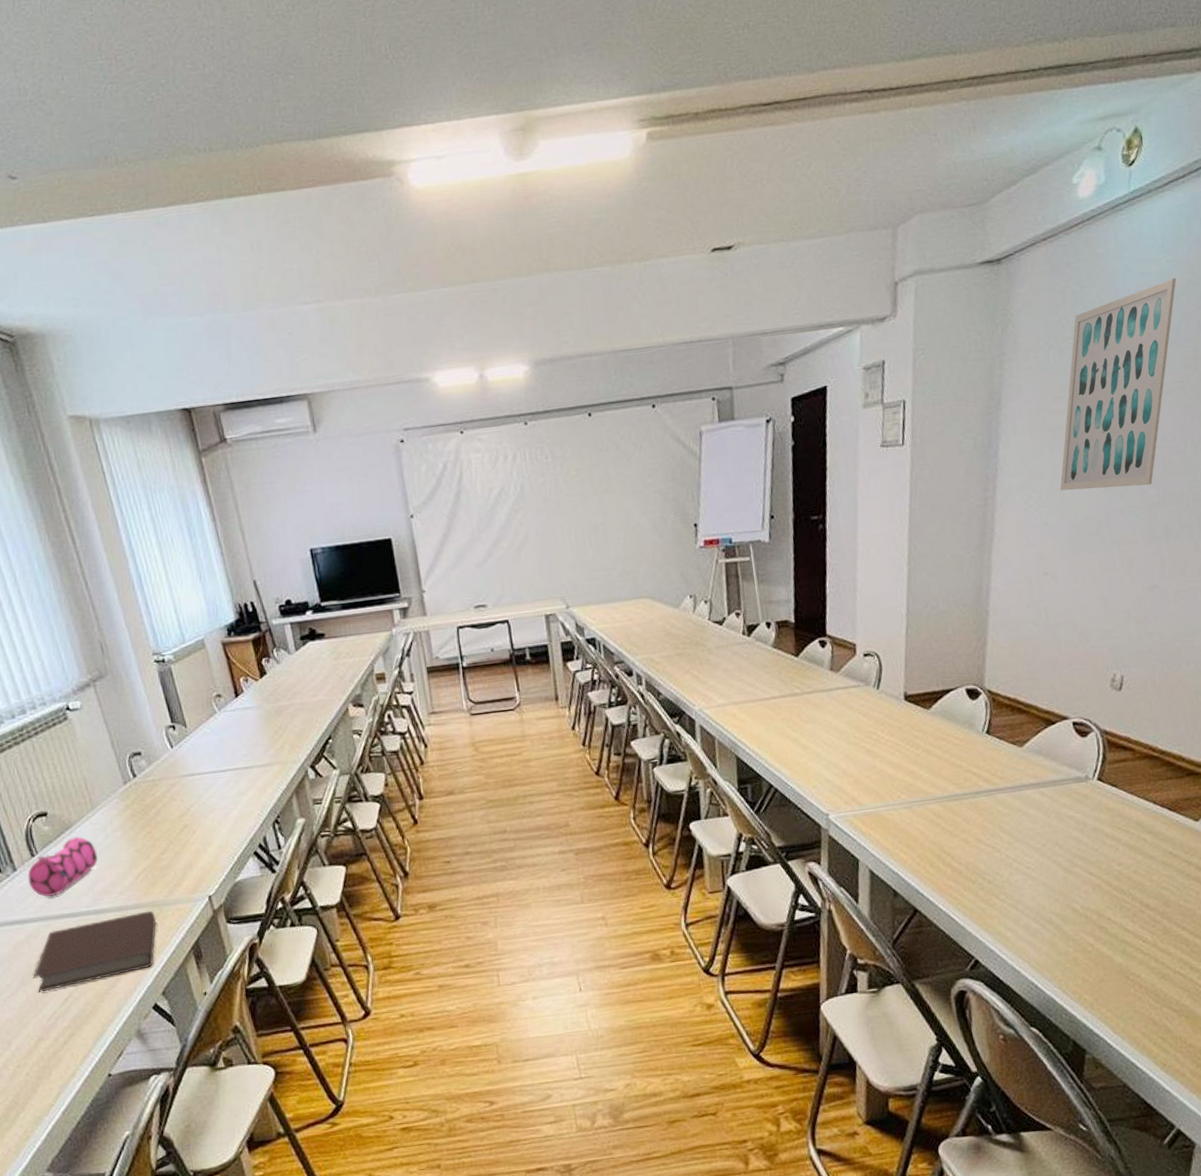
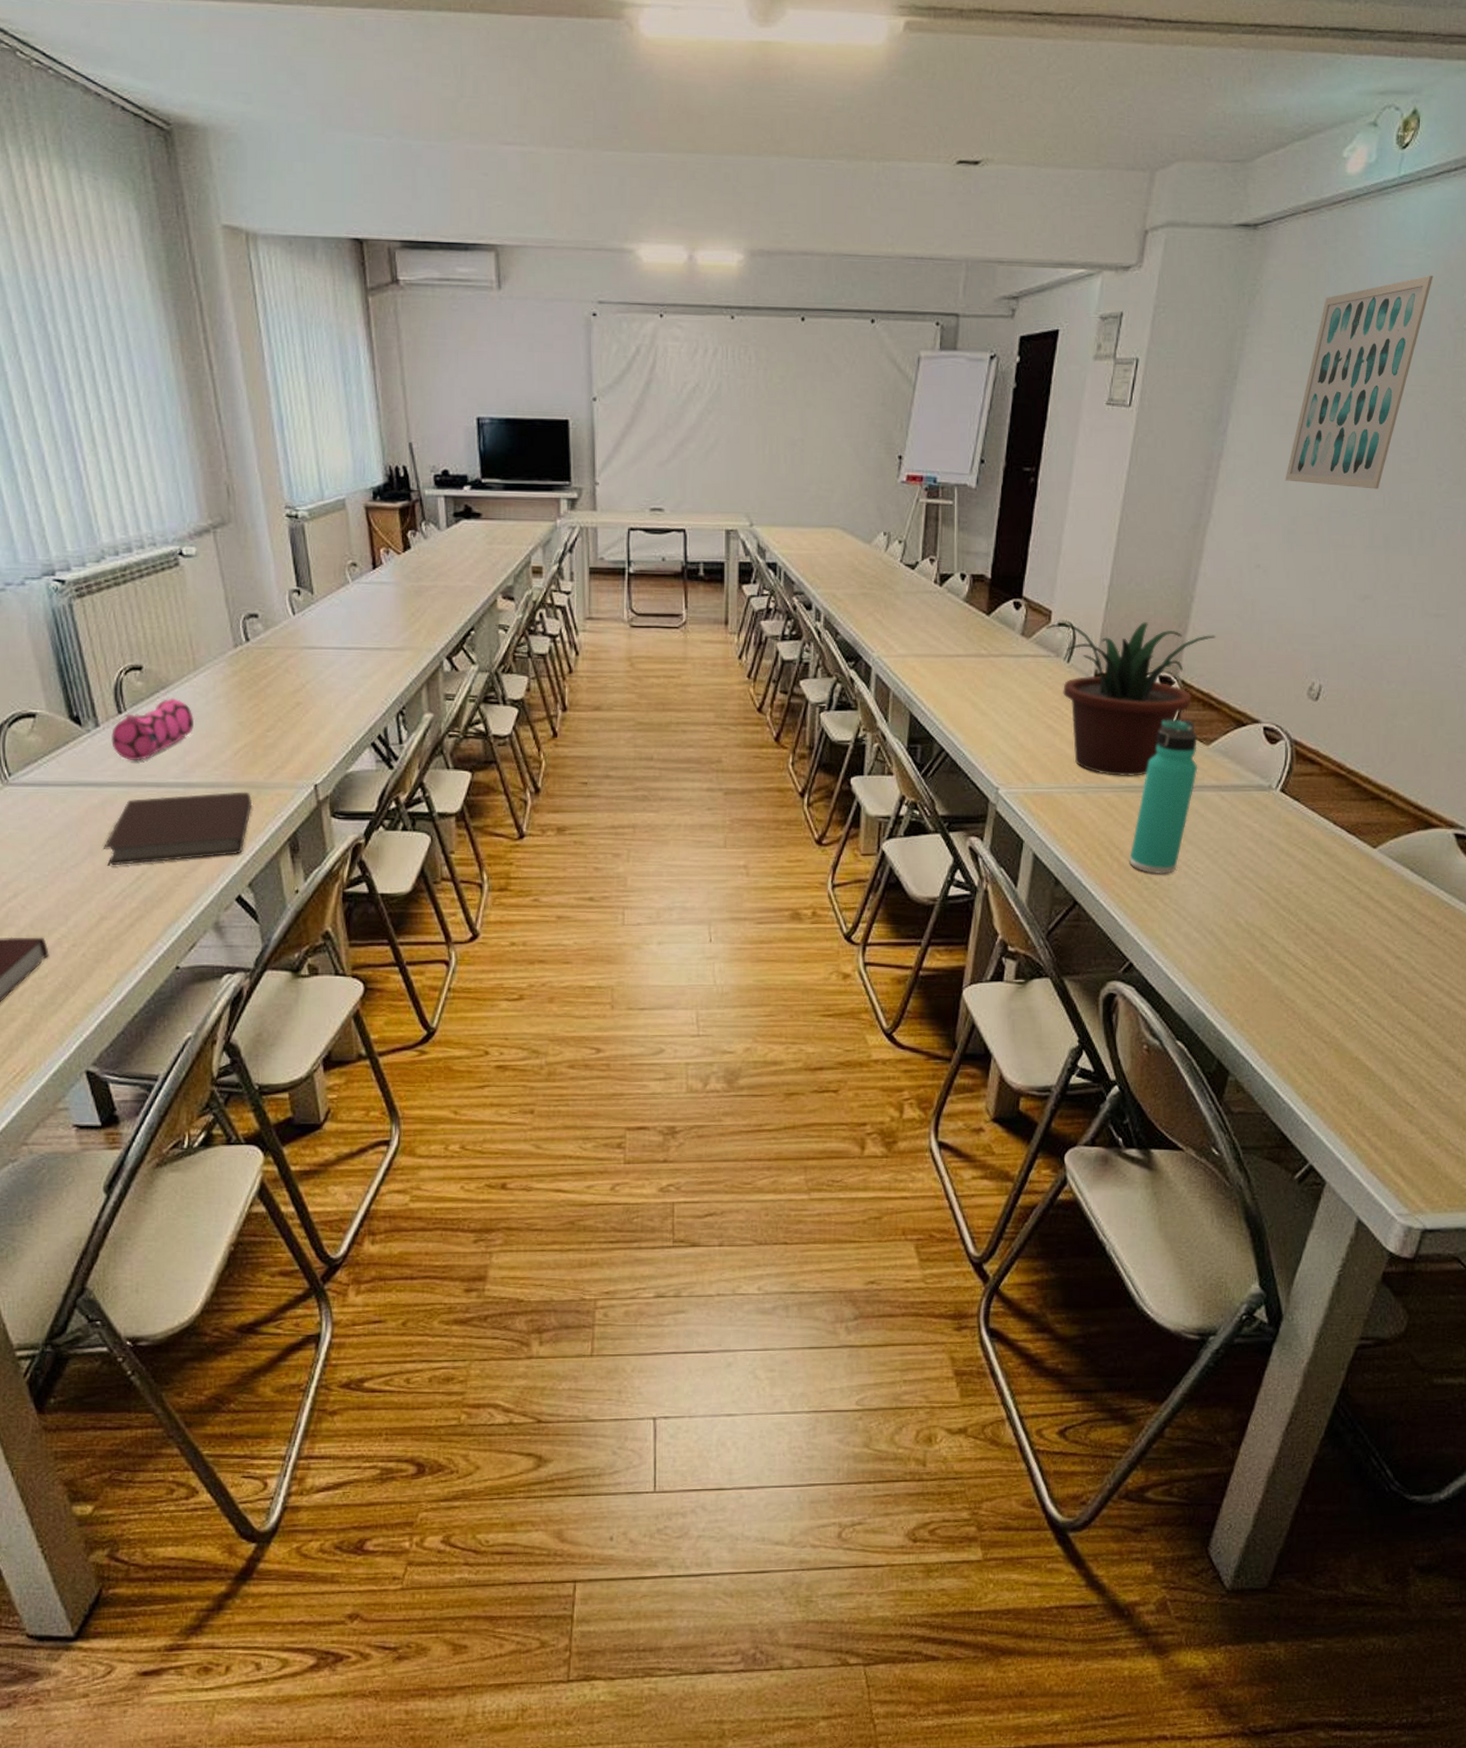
potted plant: none [852,641,1015,788] -> present [1046,622,1216,776]
thermos bottle: none [961,726,1015,874] -> present [1129,719,1198,875]

